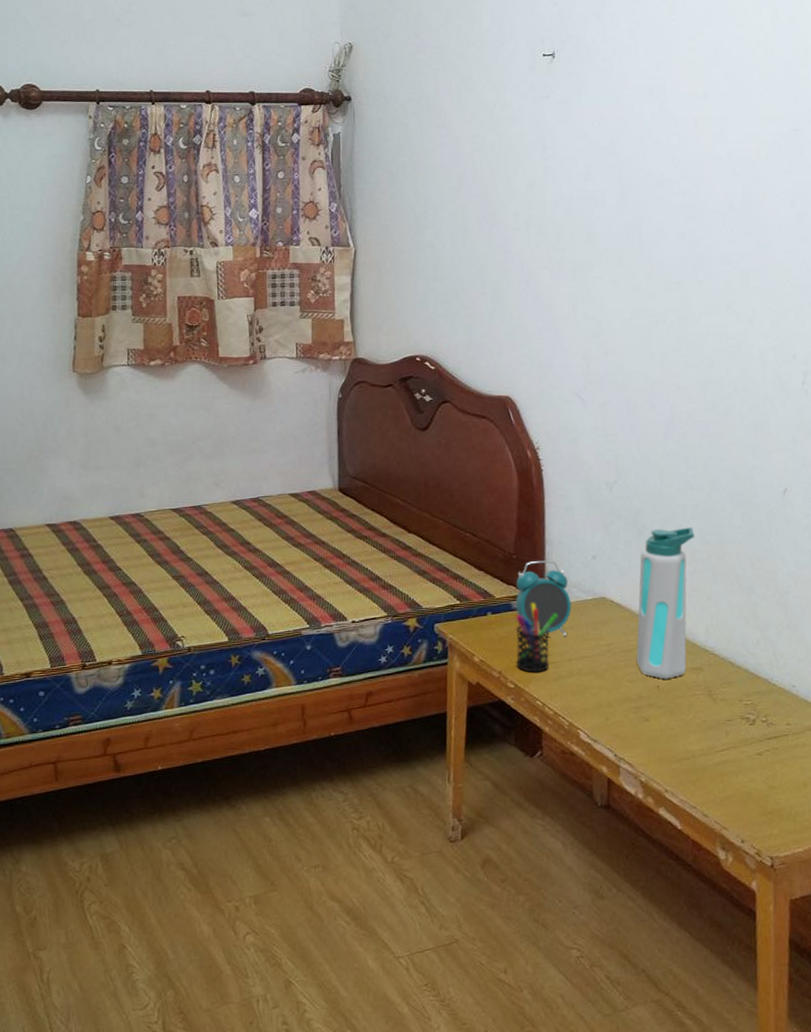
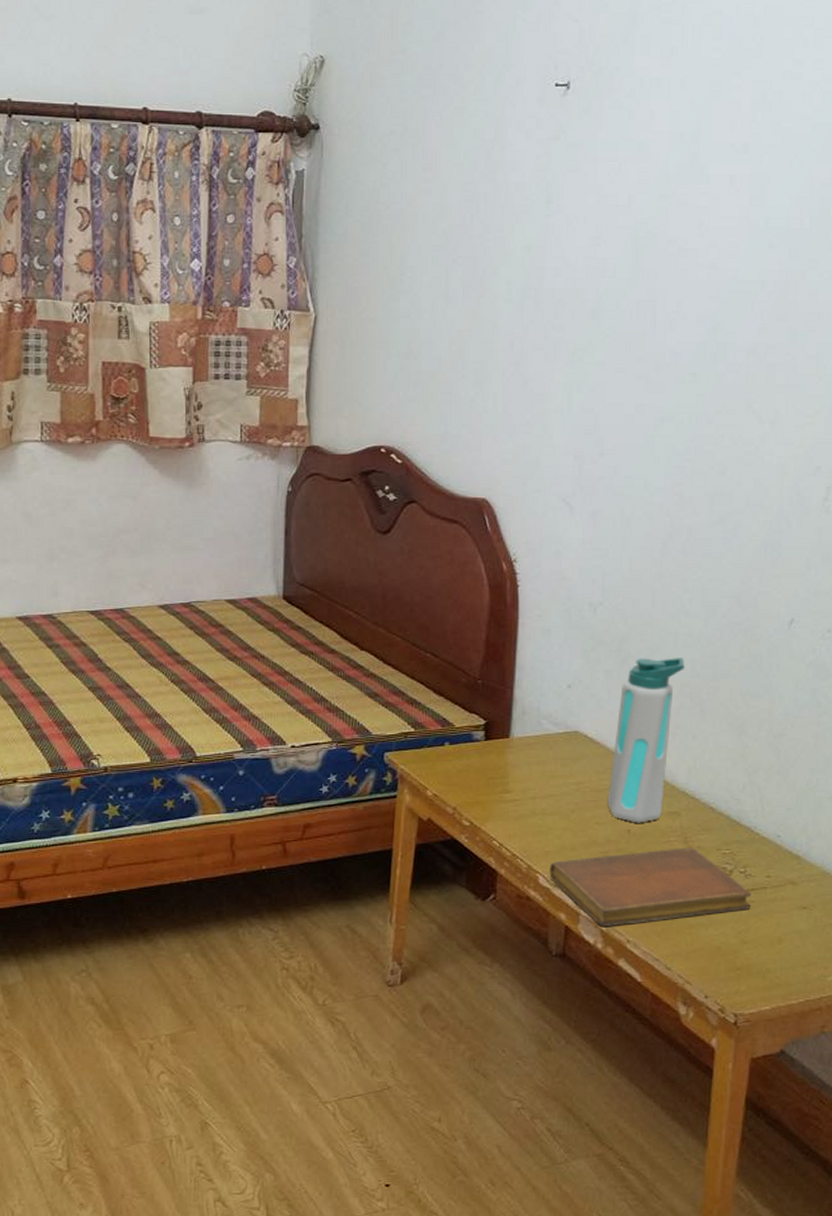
alarm clock: present [515,560,572,636] -> none [477,688,540,772]
pen holder: present [516,602,559,674] -> none [474,733,525,811]
notebook: none [589,700,775,777] -> present [549,847,751,926]

